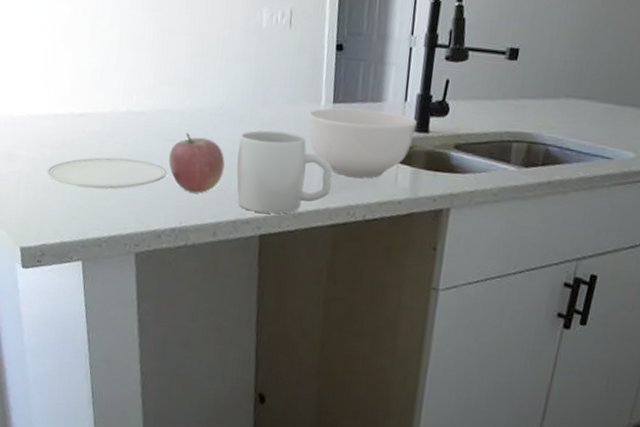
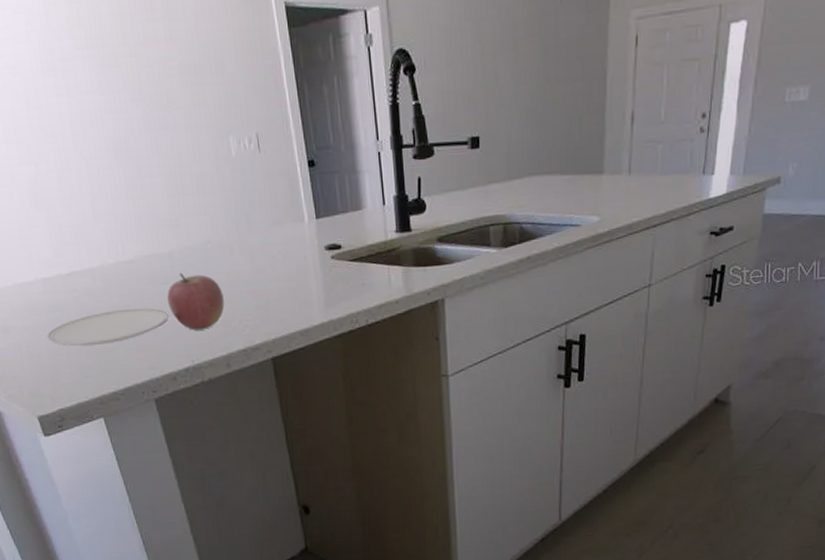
mug: present [236,130,333,214] -> none [233,254,331,337]
bowl: present [308,107,417,178] -> none [294,217,399,287]

